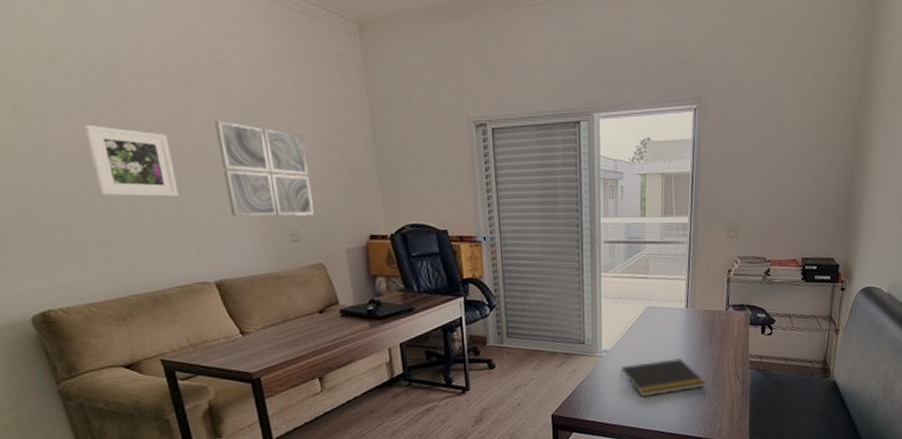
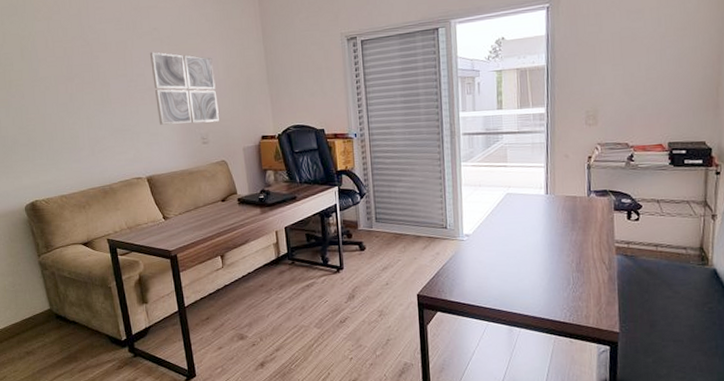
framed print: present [83,124,180,197] -> none [63,62,124,114]
notepad: present [620,358,707,396] -> none [482,243,570,279]

